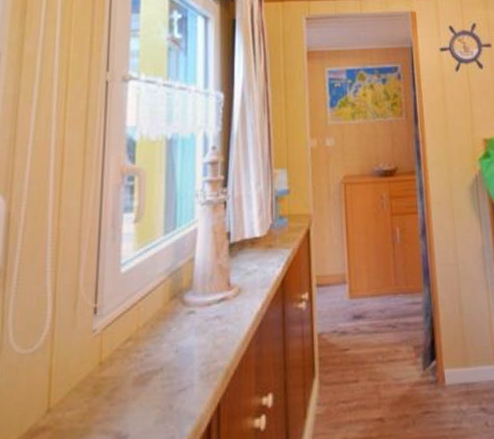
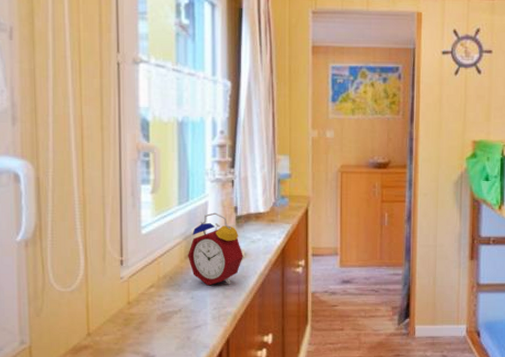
alarm clock: none [173,241,237,334] -> present [188,212,243,286]

